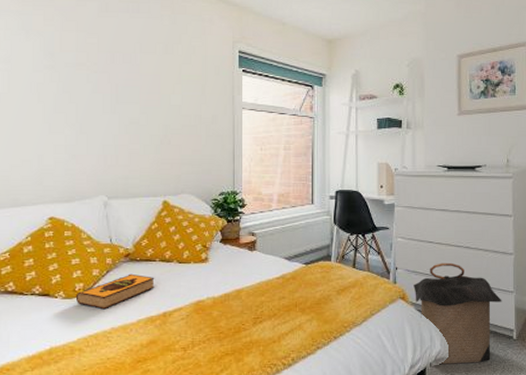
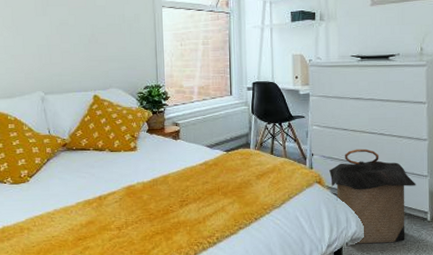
hardback book: present [75,273,155,309] -> none [21,161,90,193]

